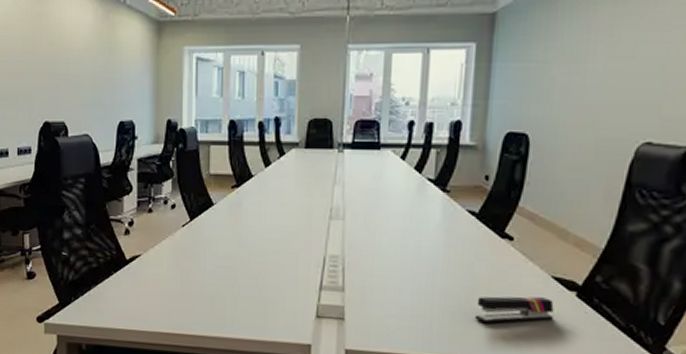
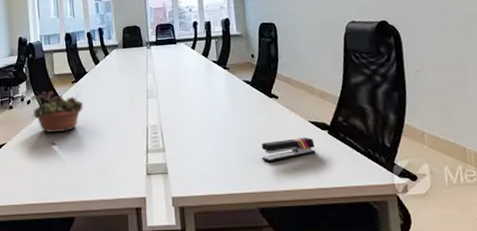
succulent planter: none [173,195,244,249] -> present [29,91,84,133]

